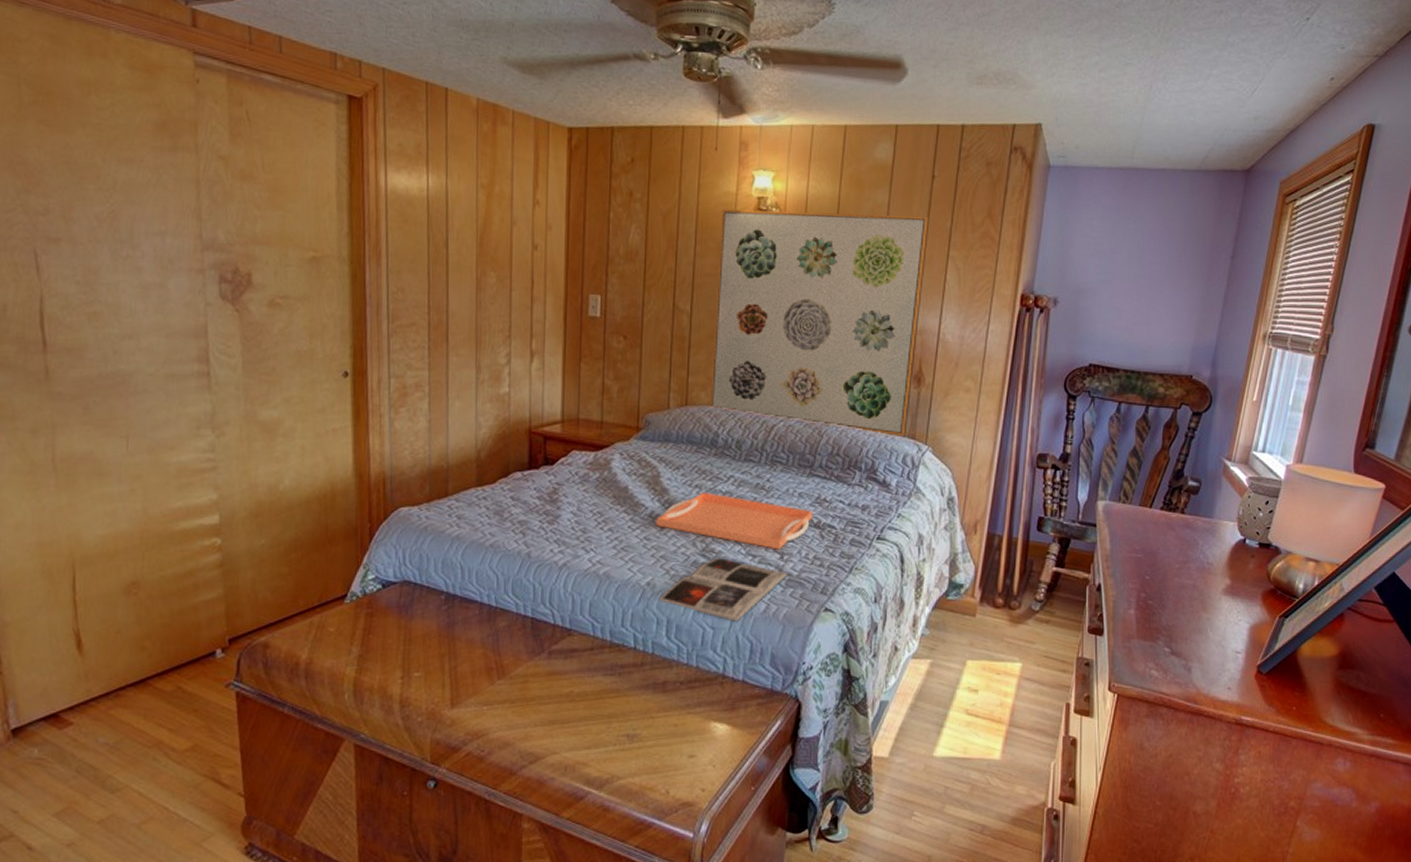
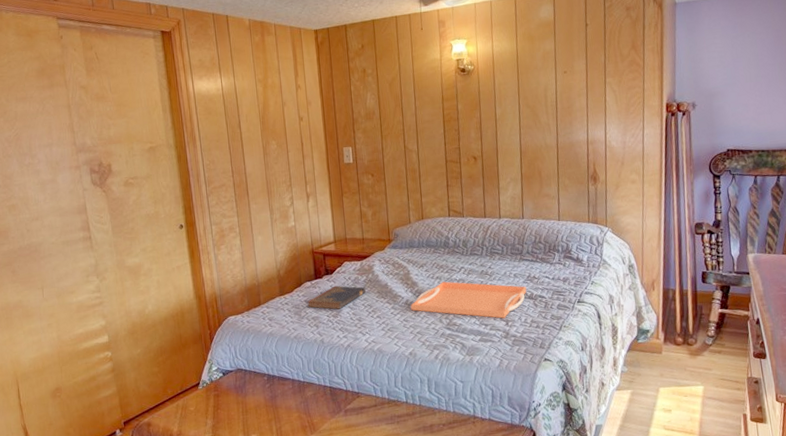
hardcover book: none [514,481,597,514] -> present [307,285,366,310]
magazine: present [658,558,788,621] -> none [419,329,513,375]
wall art: present [710,209,929,436] -> none [431,55,589,223]

